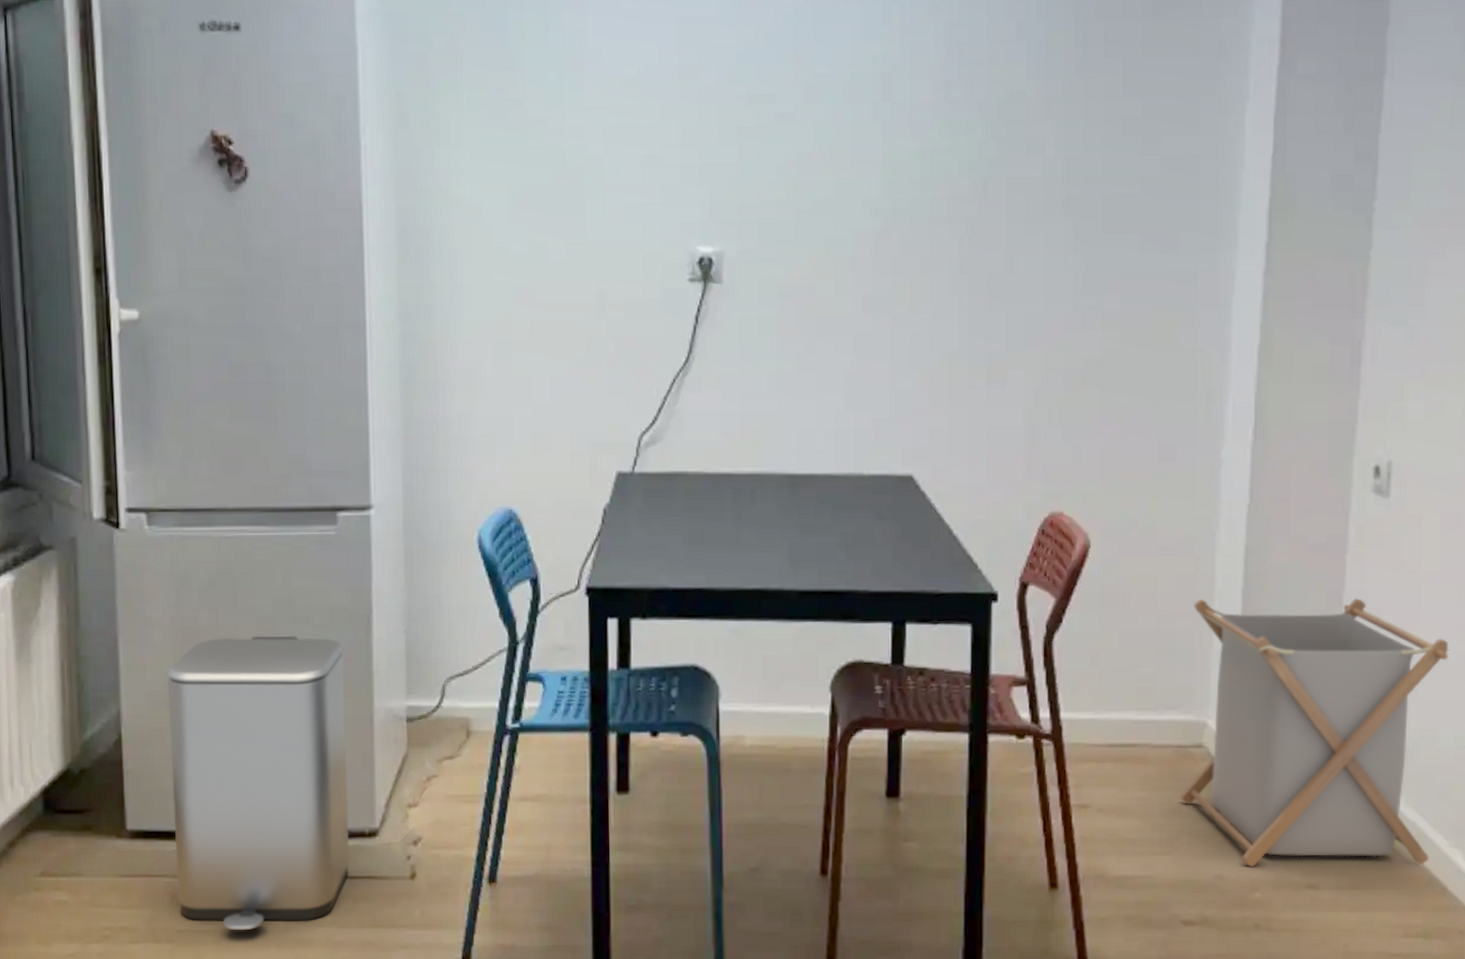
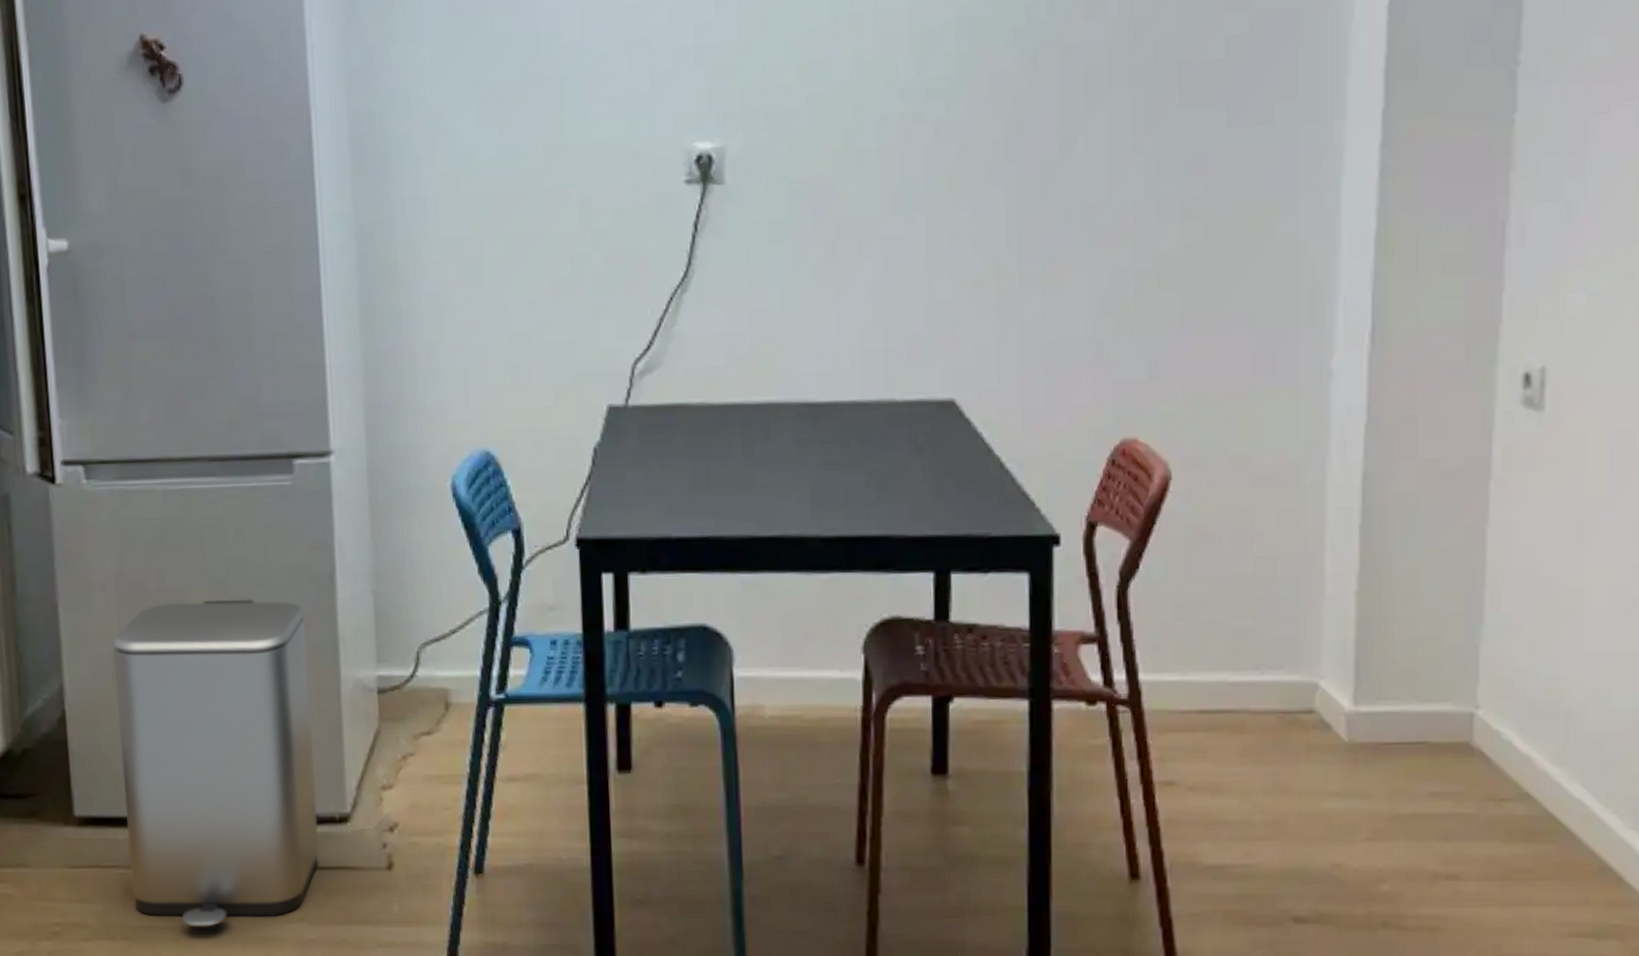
laundry basket: present [1180,598,1450,866] -> none [1287,533,1623,853]

